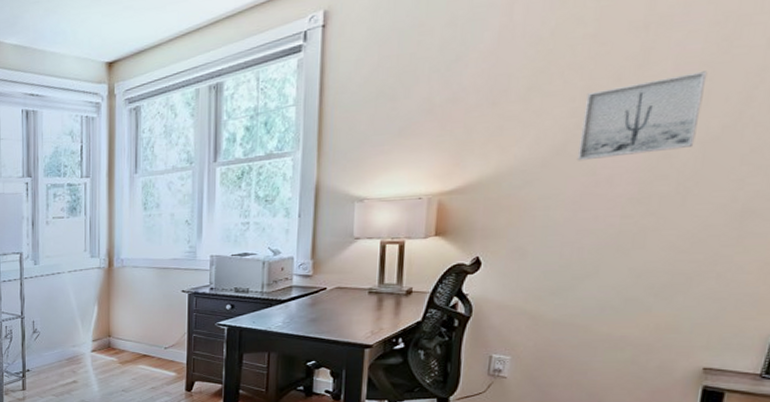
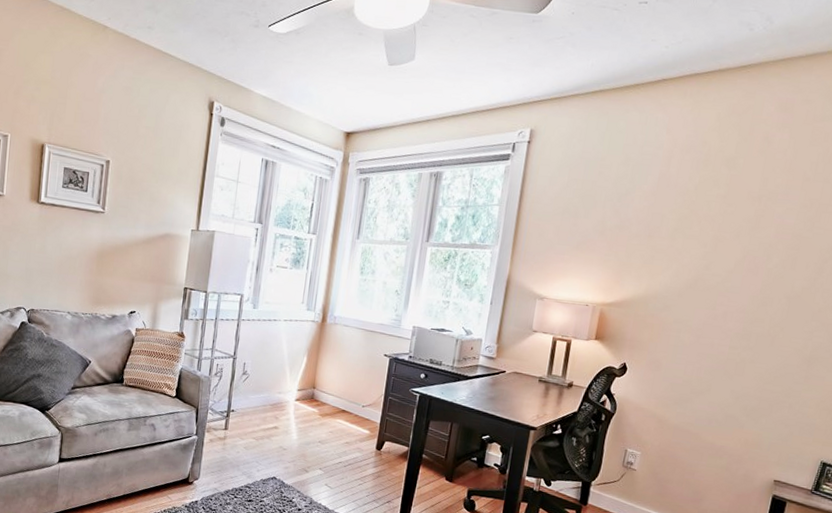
wall art: present [576,71,708,161] -> none [703,241,796,300]

